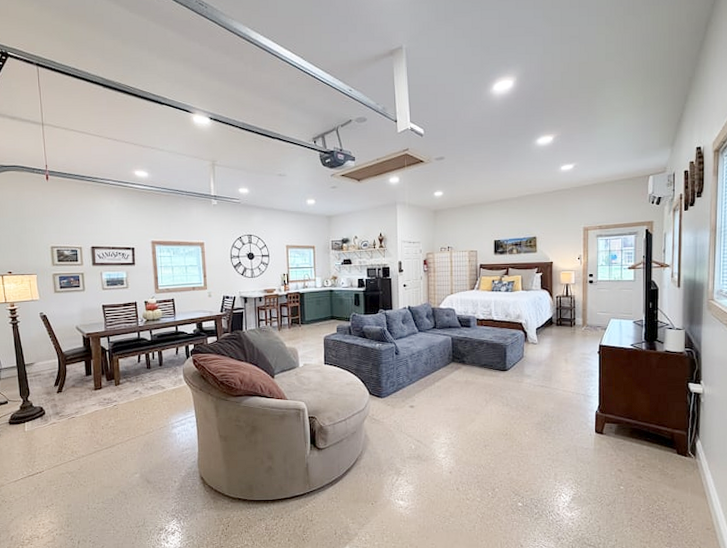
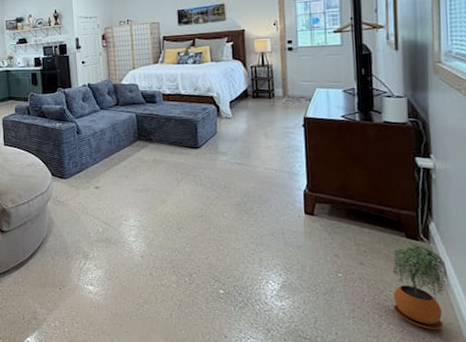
potted plant: none [664,460,709,534] -> present [392,244,450,329]

